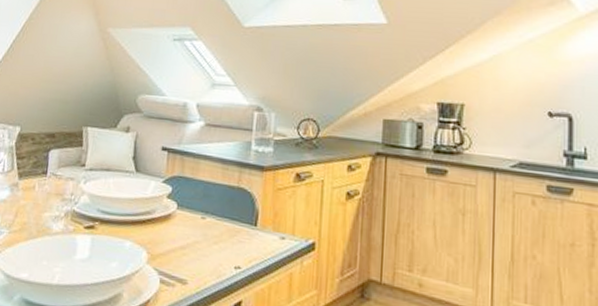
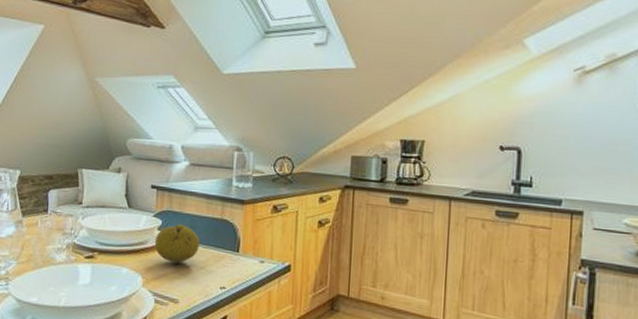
fruit: none [163,191,213,237] -> present [155,224,200,263]

